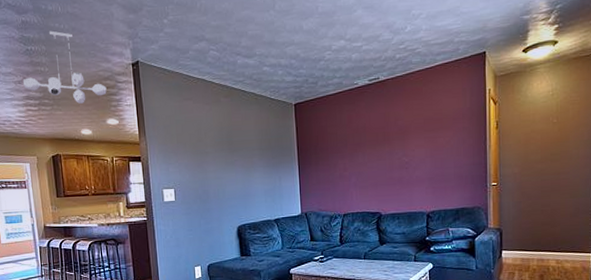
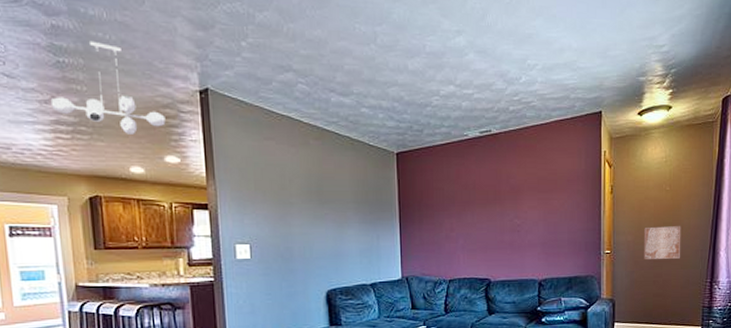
wall art: none [531,156,570,190] -> present [644,226,681,259]

